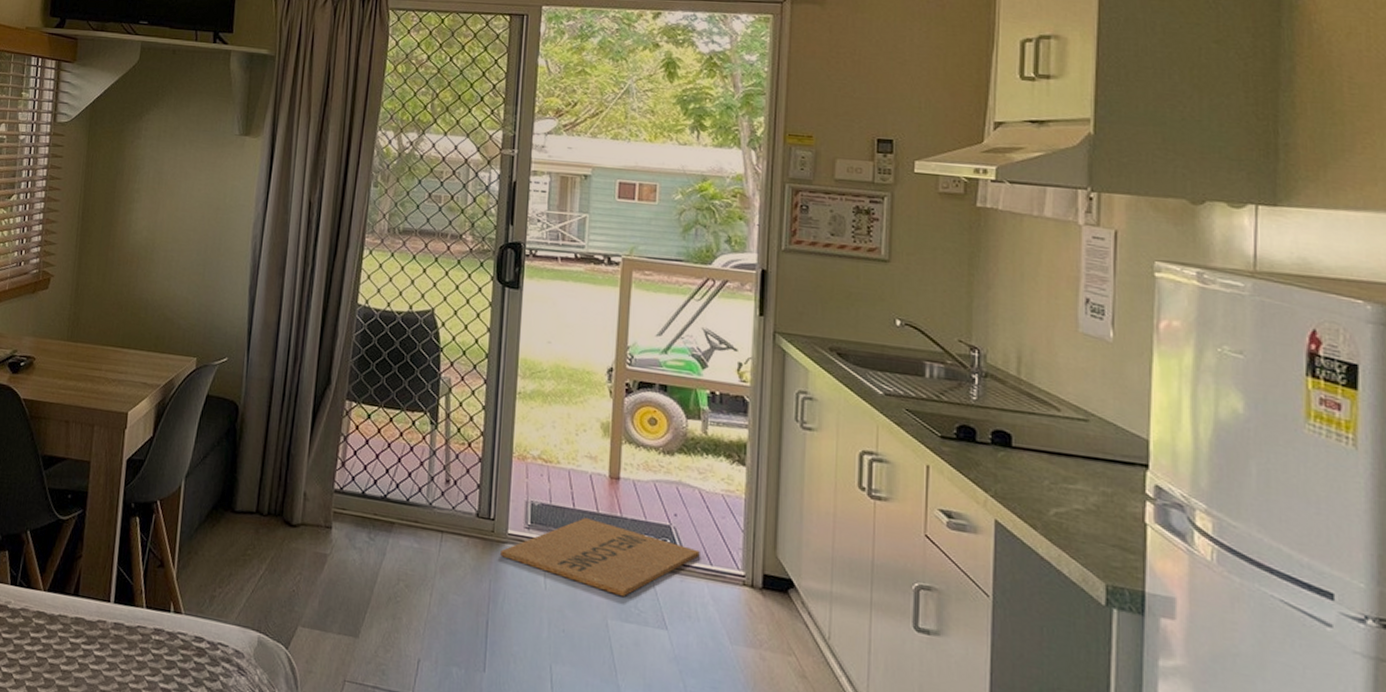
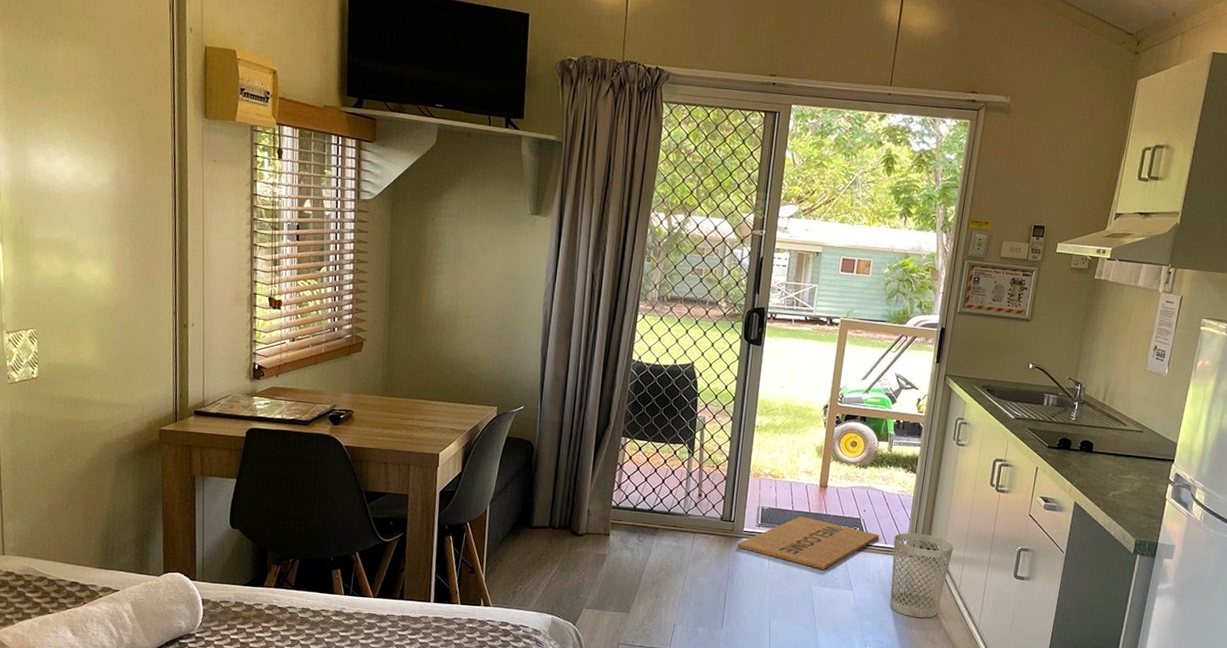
wastebasket: none [722,550,814,682] -> present [890,532,954,618]

